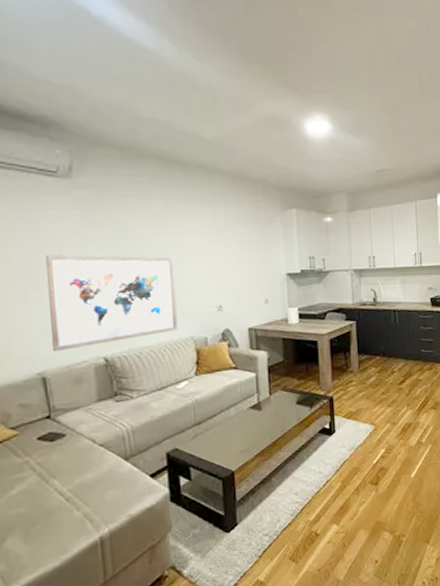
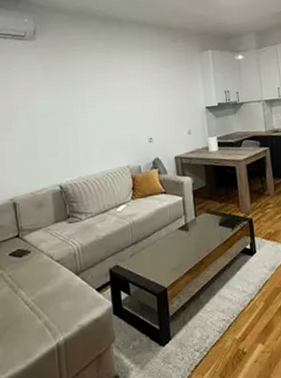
wall art: present [46,254,178,351] -> none [17,98,117,180]

